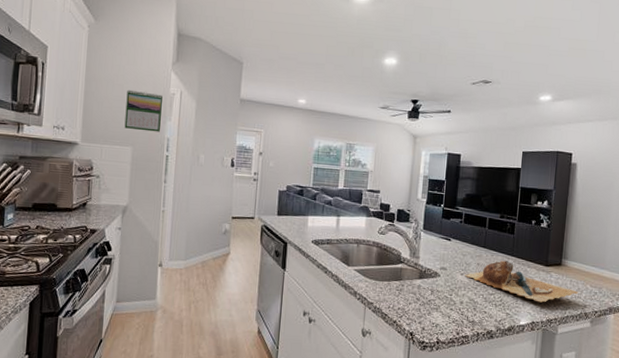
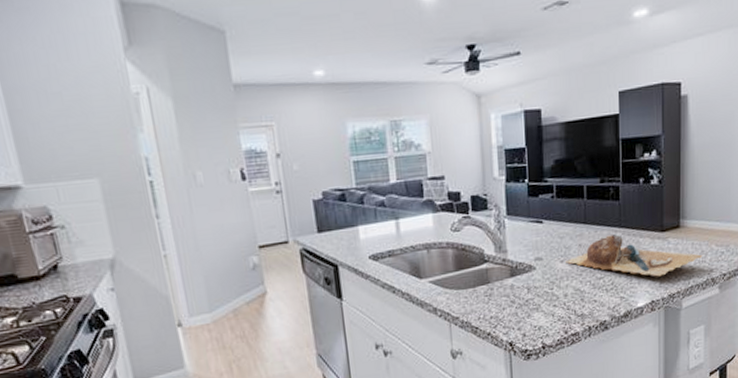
calendar: present [124,89,163,132] -> none [69,97,132,154]

